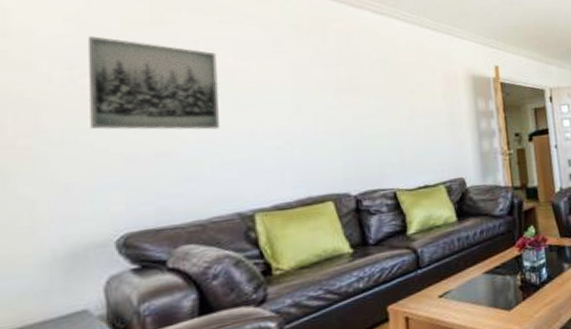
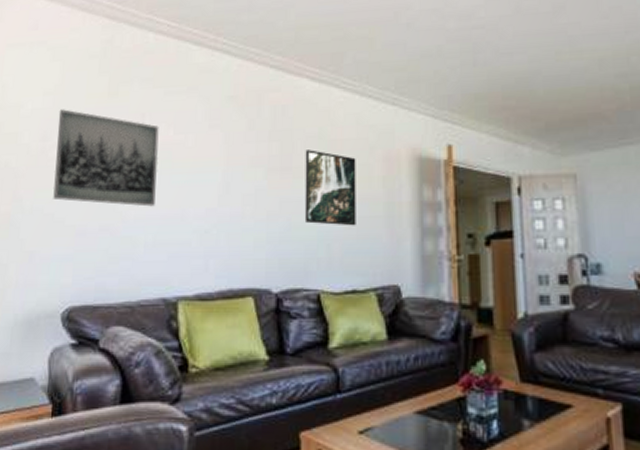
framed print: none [372,72,424,135] -> present [304,150,356,226]

